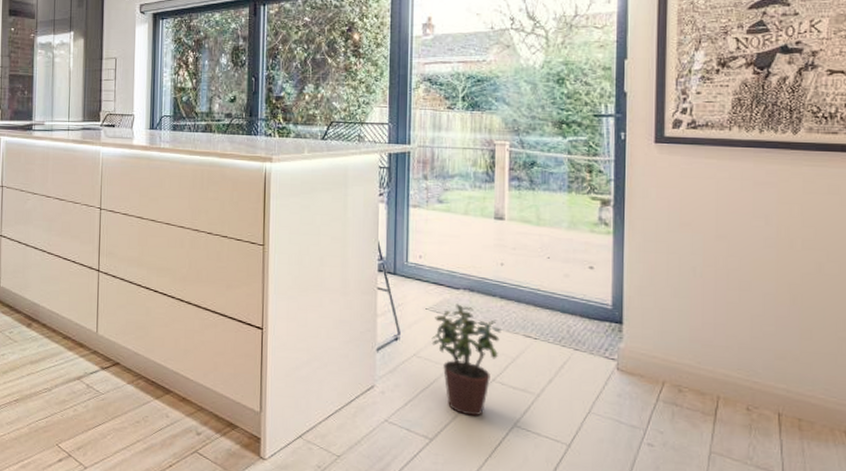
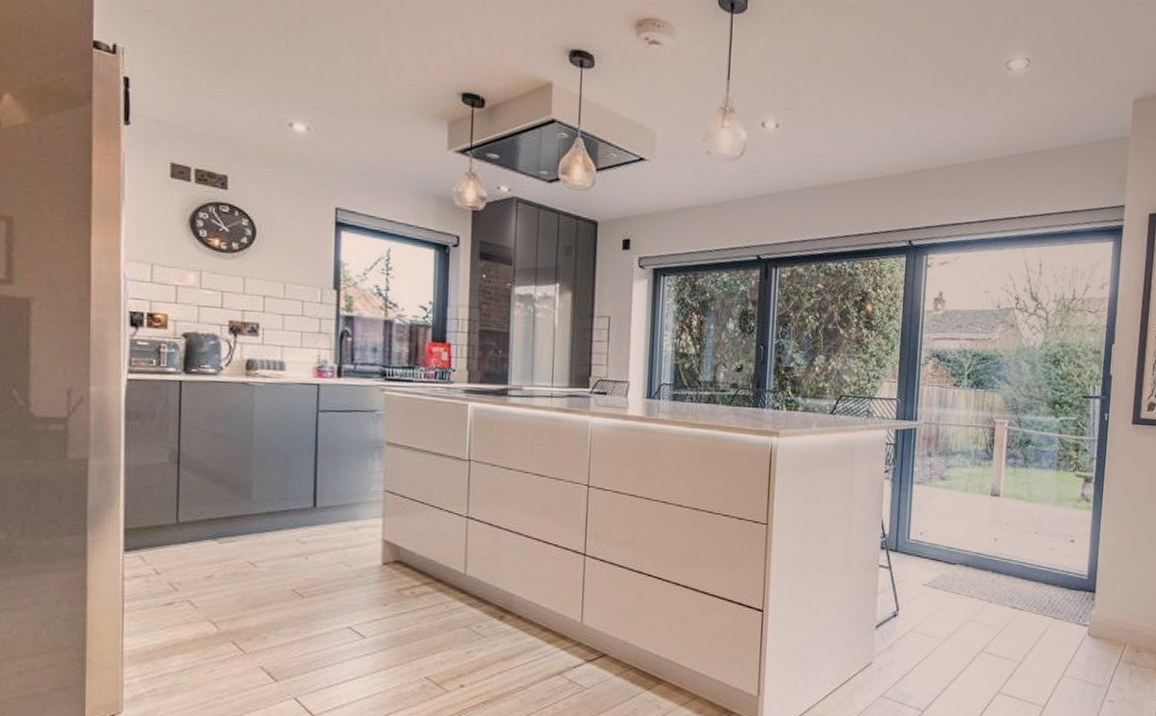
potted plant: present [431,304,501,416] -> none [928,579,991,686]

